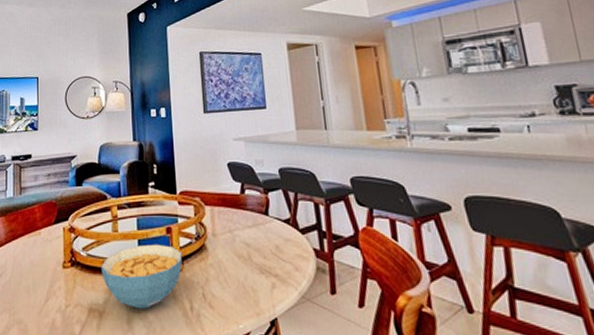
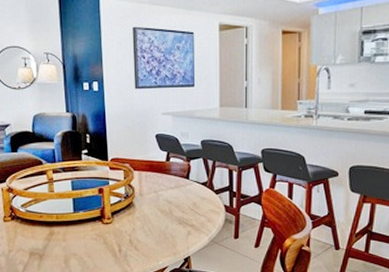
cereal bowl: present [101,244,183,309] -> none [39,202,113,252]

